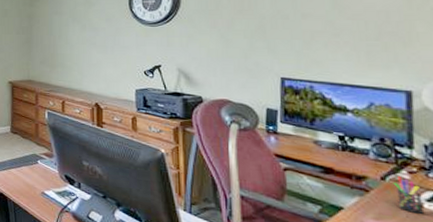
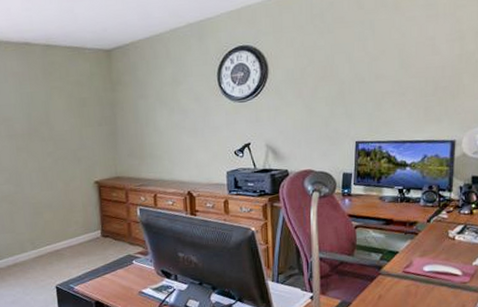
pen holder: present [393,176,423,214] -> none [435,217,454,246]

